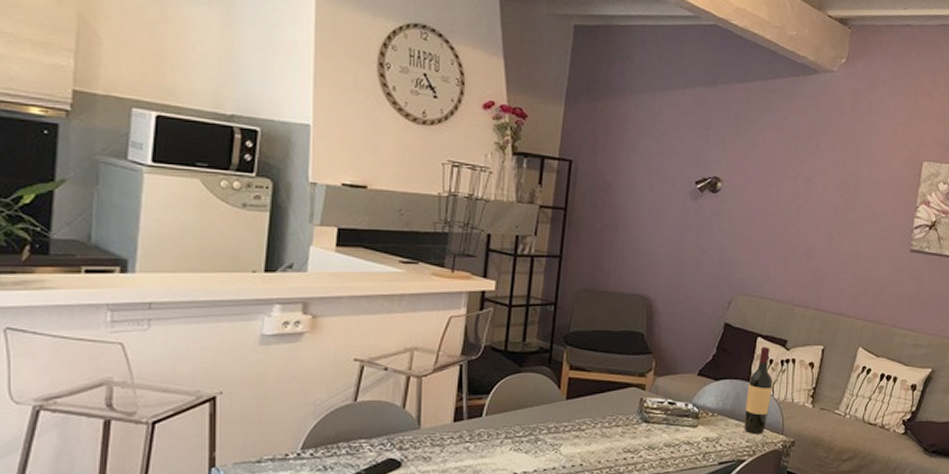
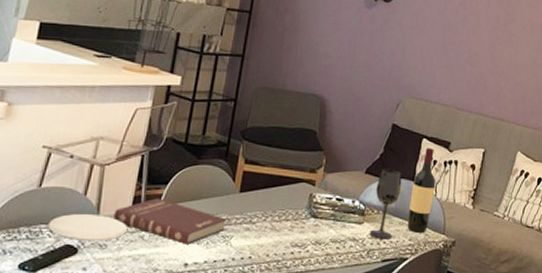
plate: none [368,427,452,455] -> present [48,214,128,242]
book: none [436,408,554,454] -> present [114,198,226,244]
wine glass: none [704,370,737,442] -> present [369,168,402,239]

